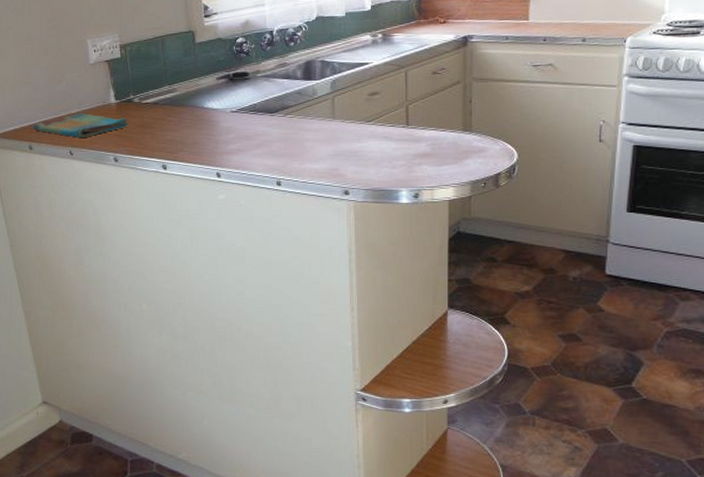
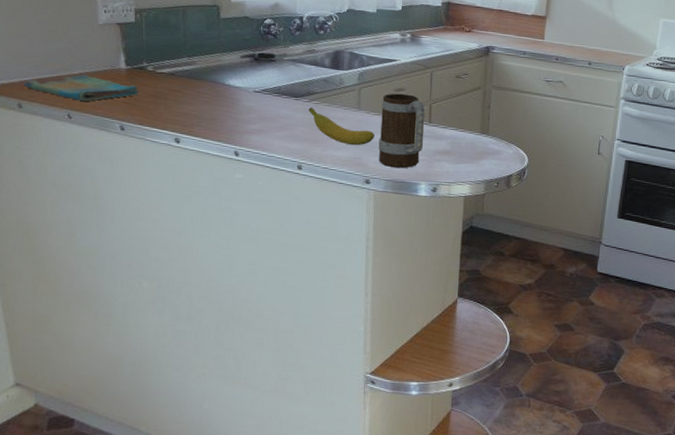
banana: none [283,122,351,157] -> present [308,107,374,146]
mug: none [355,97,402,176] -> present [378,93,426,169]

